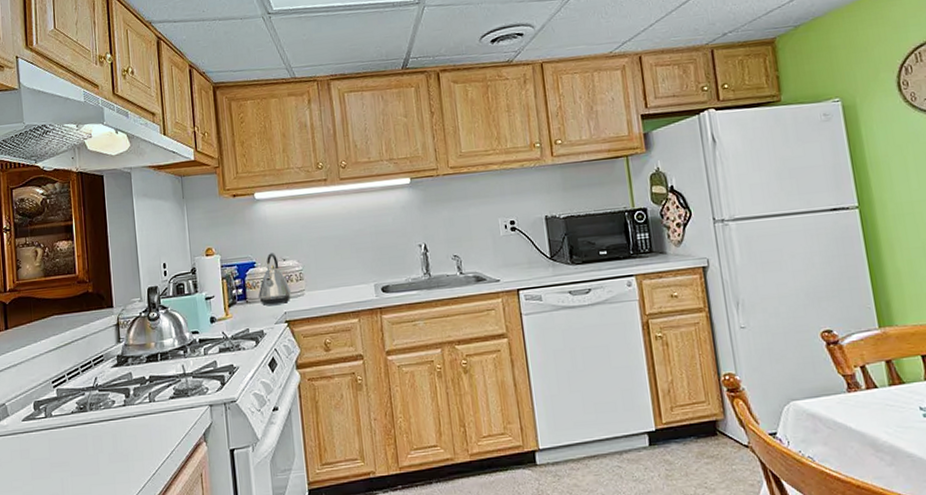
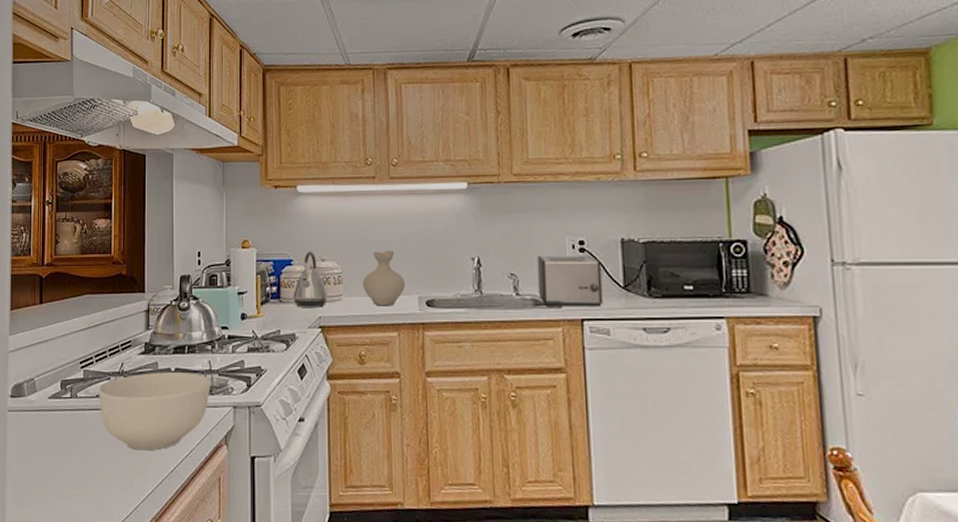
bowl: none [74,378,187,459] -> present [99,372,212,451]
ceramic jug: none [323,245,361,297] -> present [363,250,405,306]
toaster: none [475,233,535,282] -> present [537,256,603,308]

